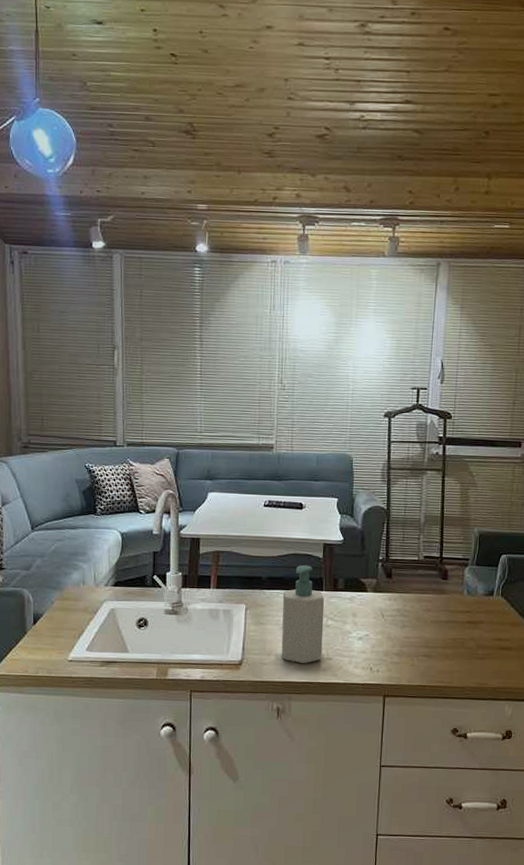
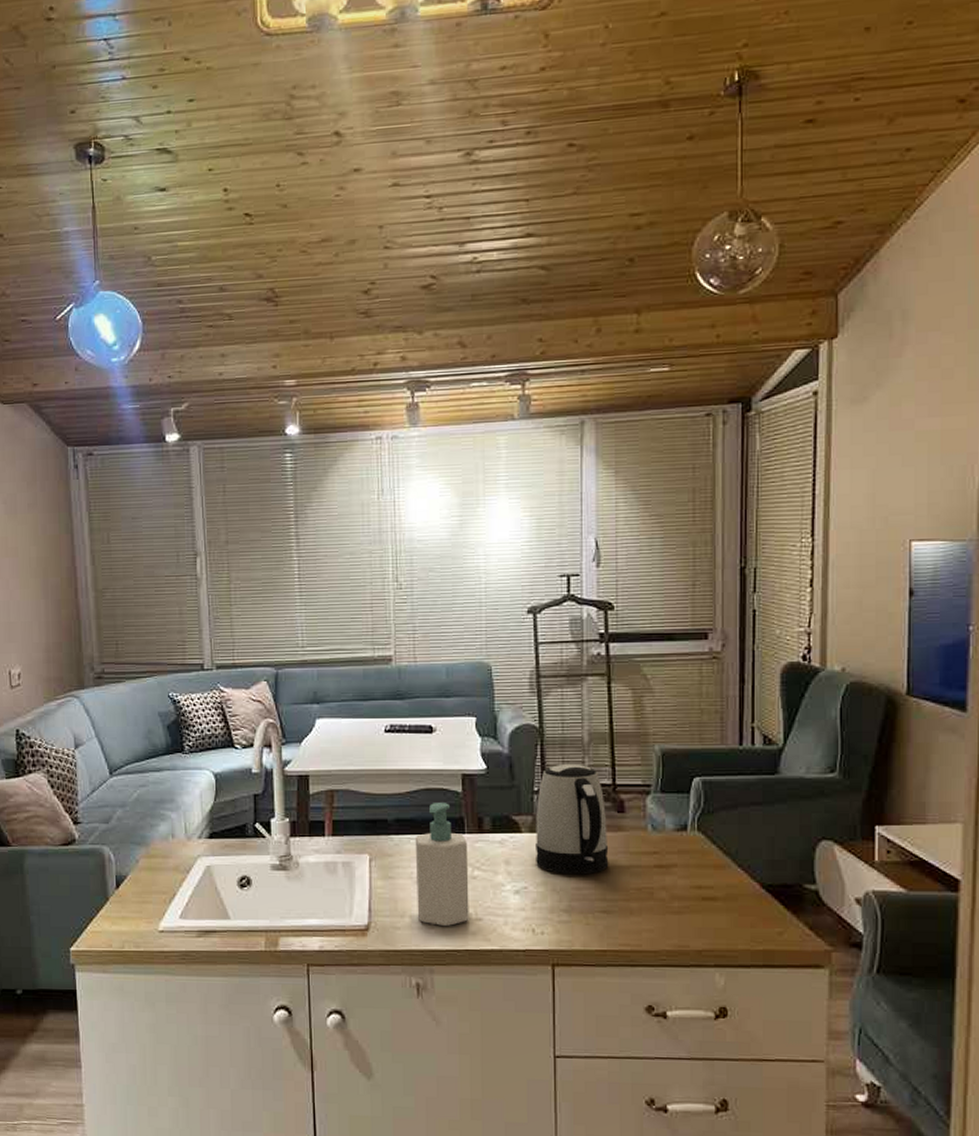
kettle: none [377,539,434,627] -> present [535,763,609,875]

